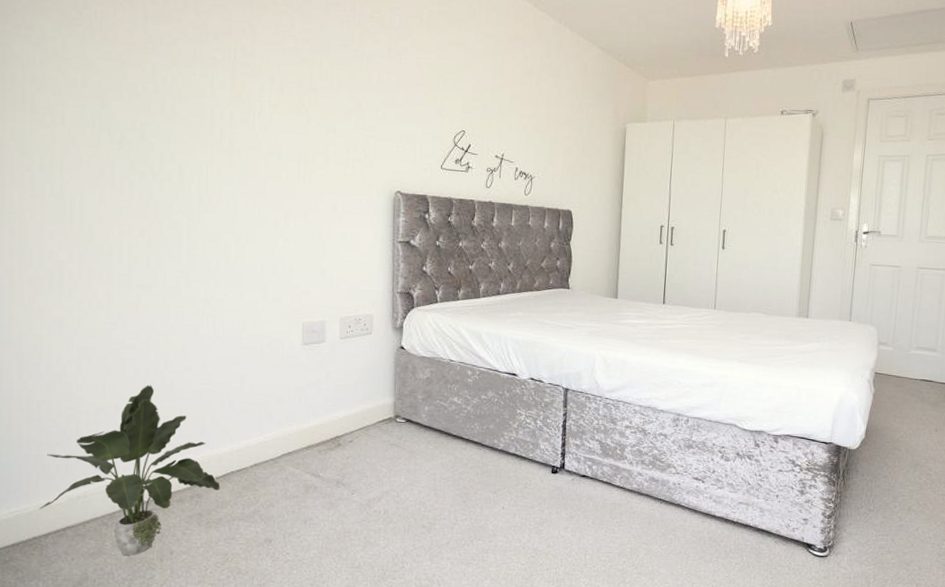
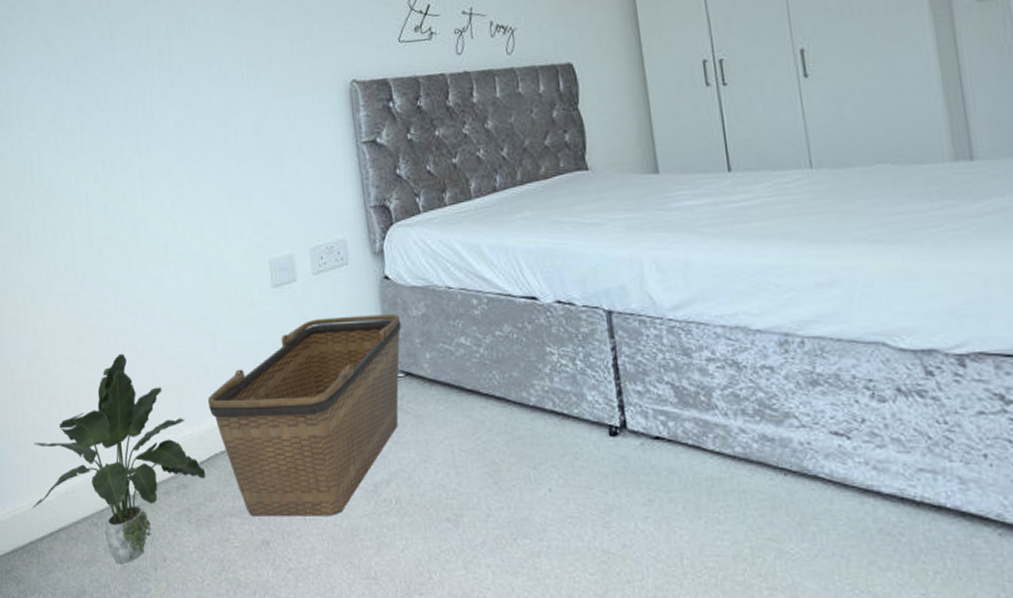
bicycle basket: none [230,373,409,522] -> present [208,314,402,517]

